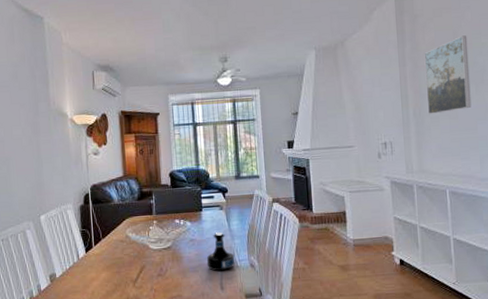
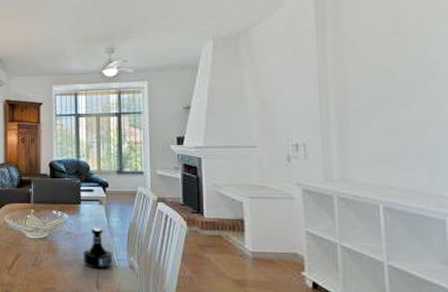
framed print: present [424,35,472,114] -> none [351,21,418,113]

